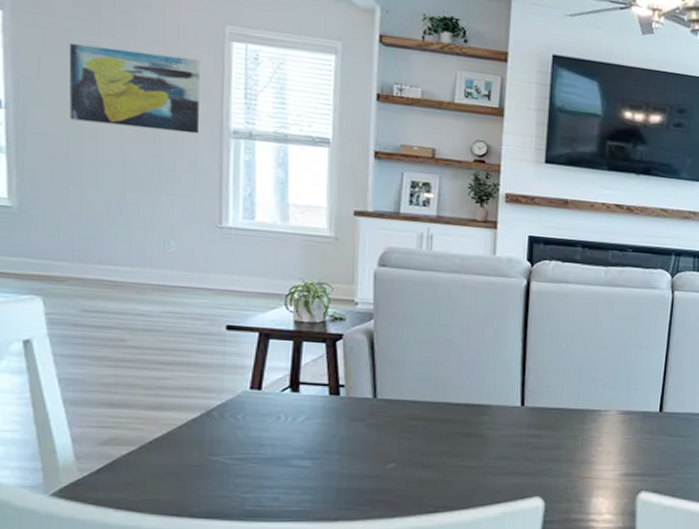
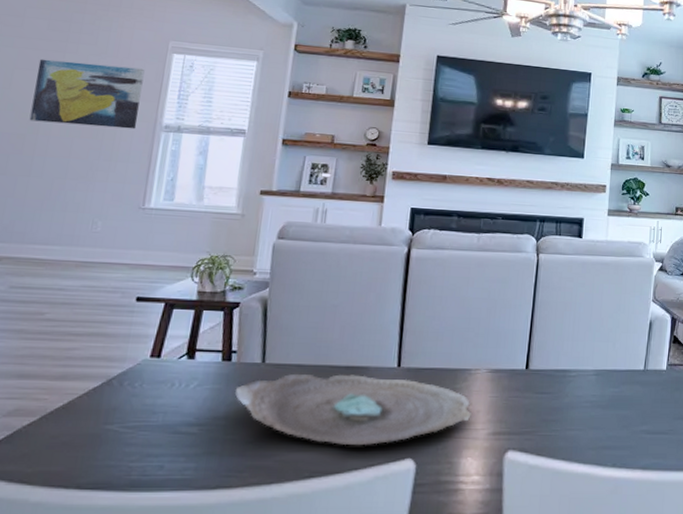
decorative bowl: none [346,409,602,483] -> present [234,373,472,445]

